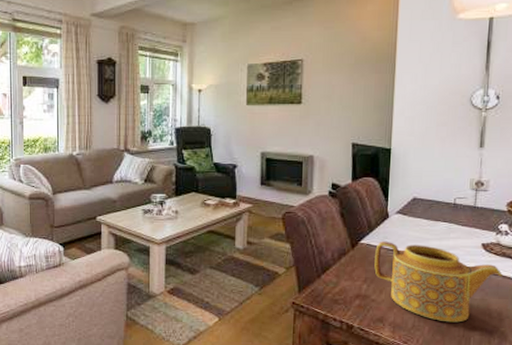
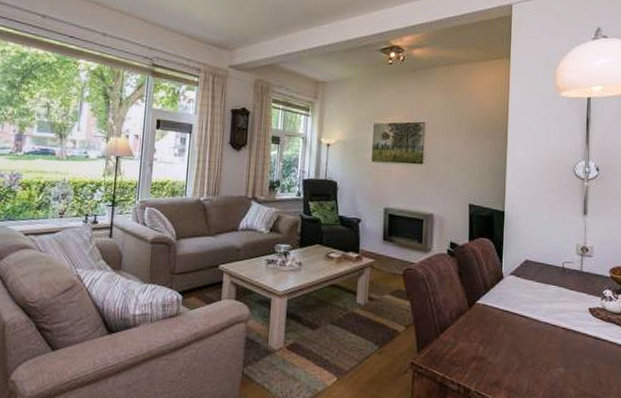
teapot: present [374,242,503,323] -> none [490,302,609,389]

